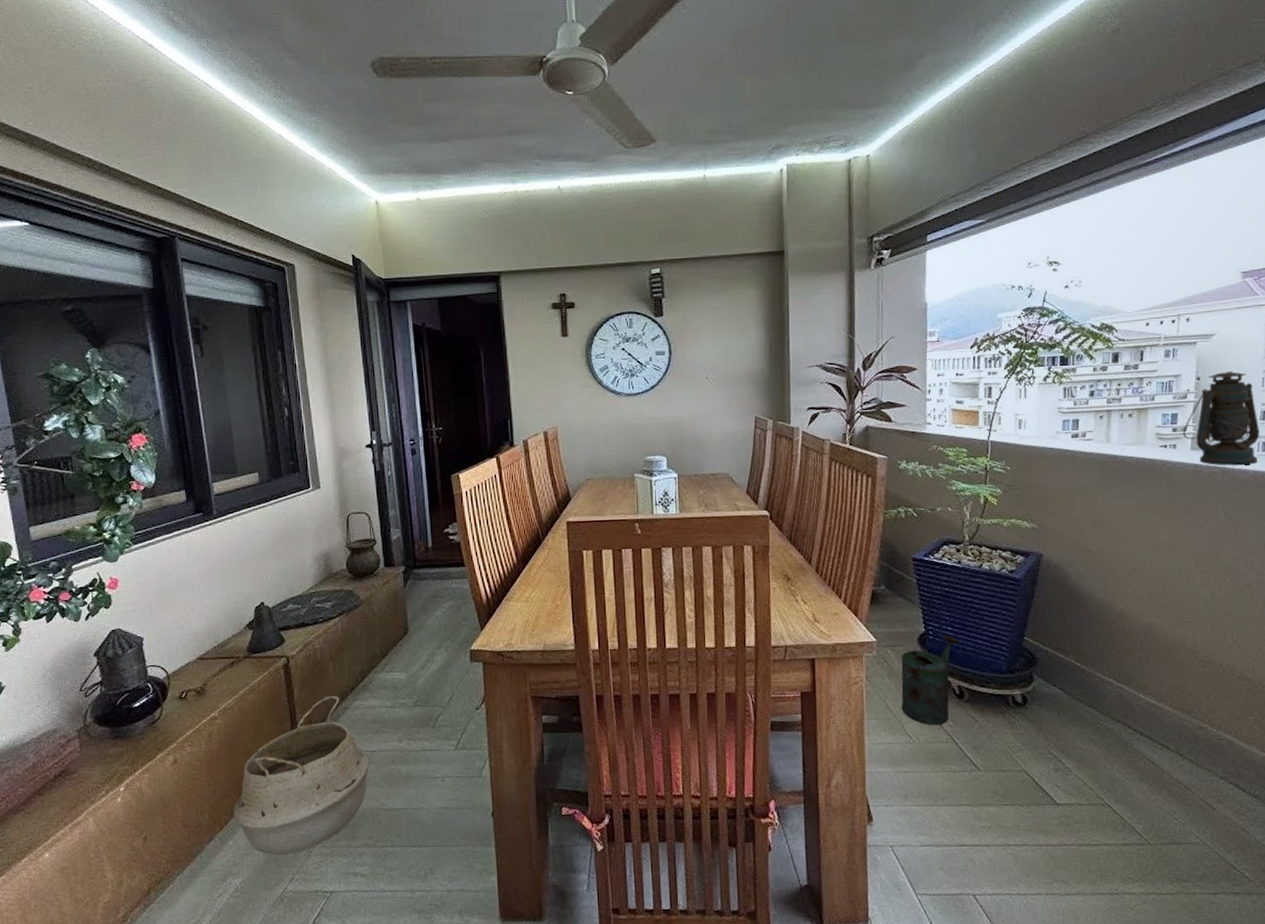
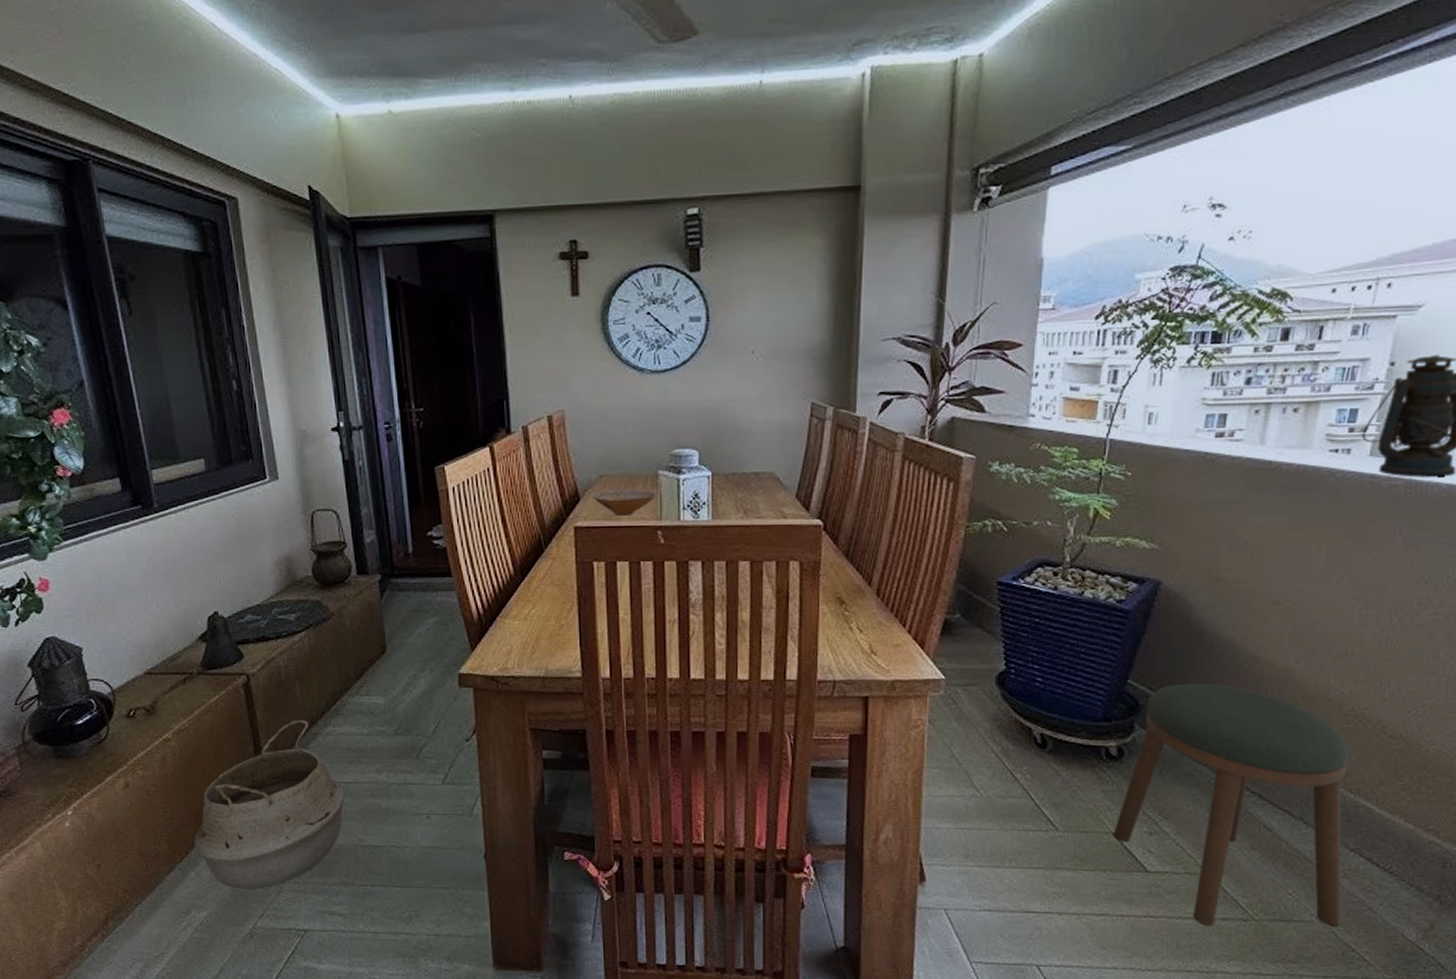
bowl: none [579,489,635,512] -> present [590,488,658,516]
watering can: present [901,634,960,726] -> none [969,674,1047,778]
stool: none [1025,638,1221,852] -> present [1112,683,1351,926]

